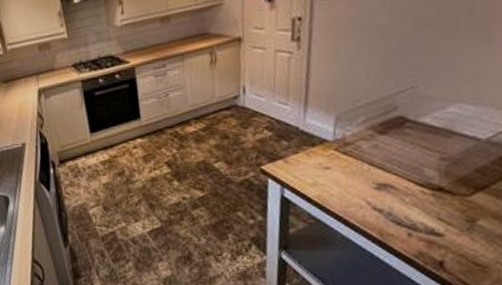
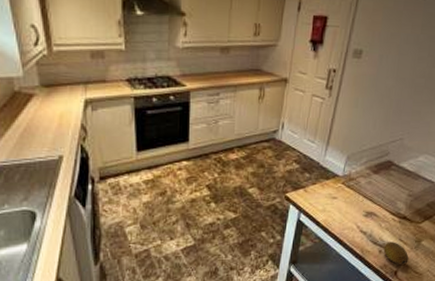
fruit: none [414,221,460,253] -> present [383,242,409,265]

